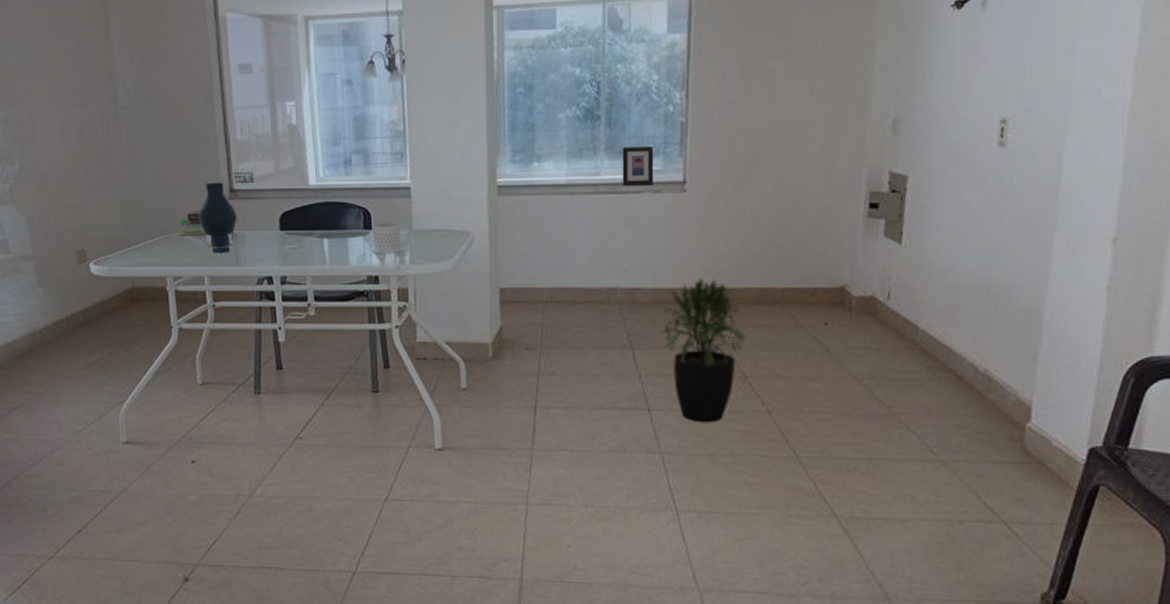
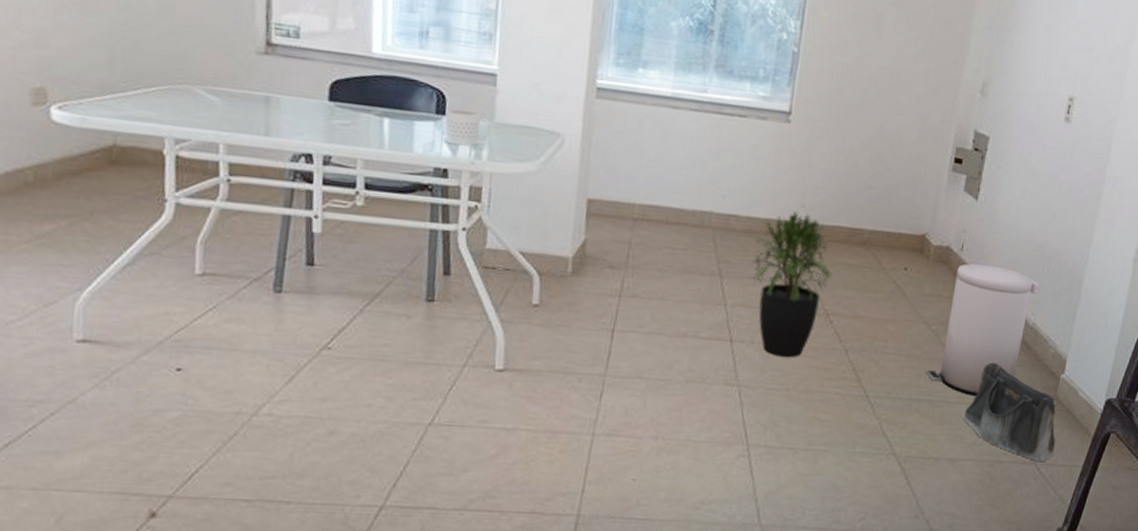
books: present [178,211,206,236] -> none [188,61,228,92]
vase: present [199,182,237,253] -> none [219,29,273,118]
picture frame: present [622,147,654,186] -> none [728,68,764,111]
pedal bin: none [860,311,989,452] -> present [925,263,1040,396]
saddlebag: none [909,415,1029,521] -> present [962,362,1056,463]

